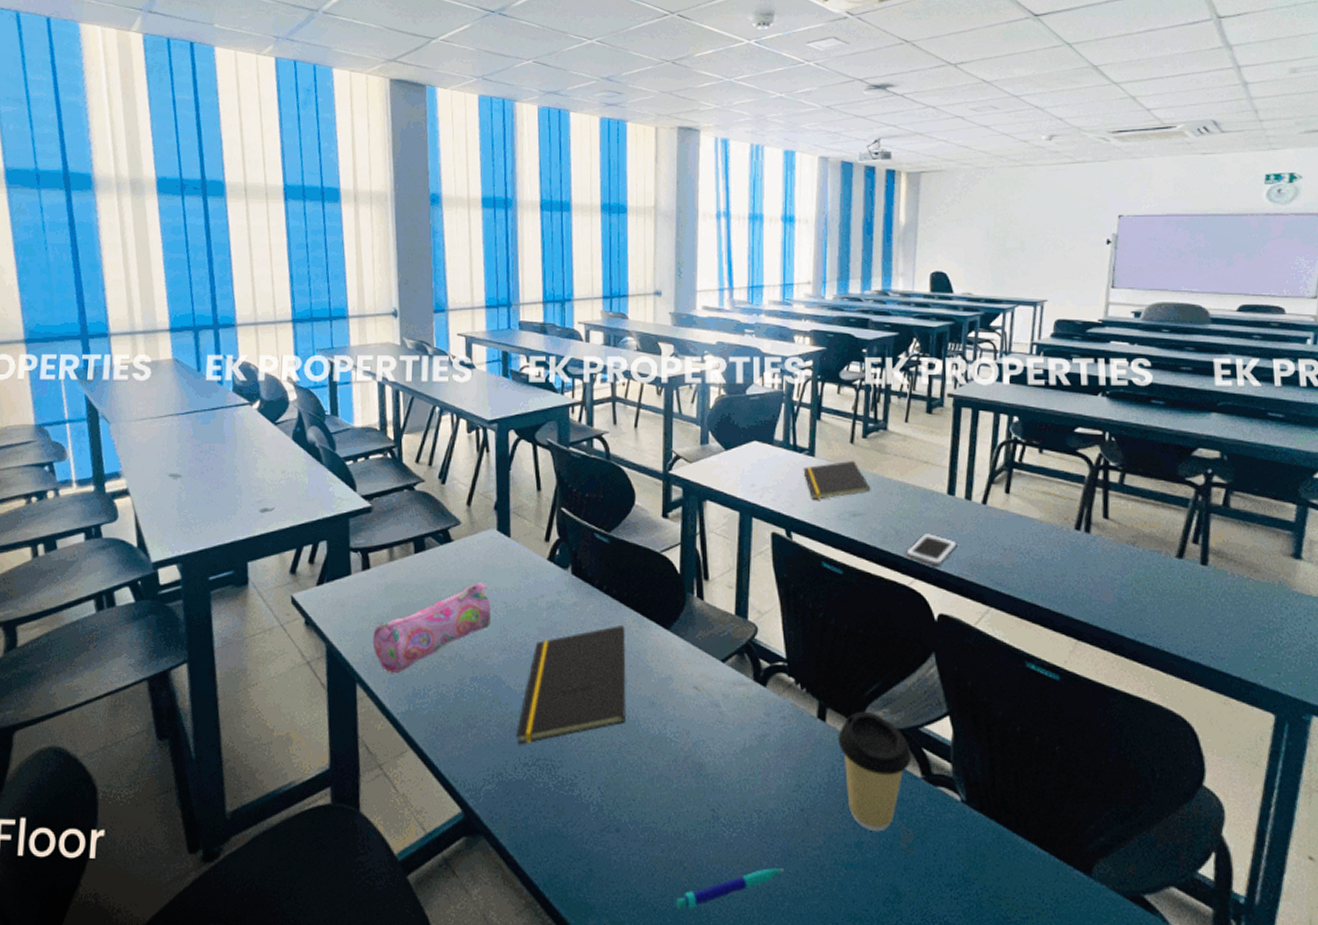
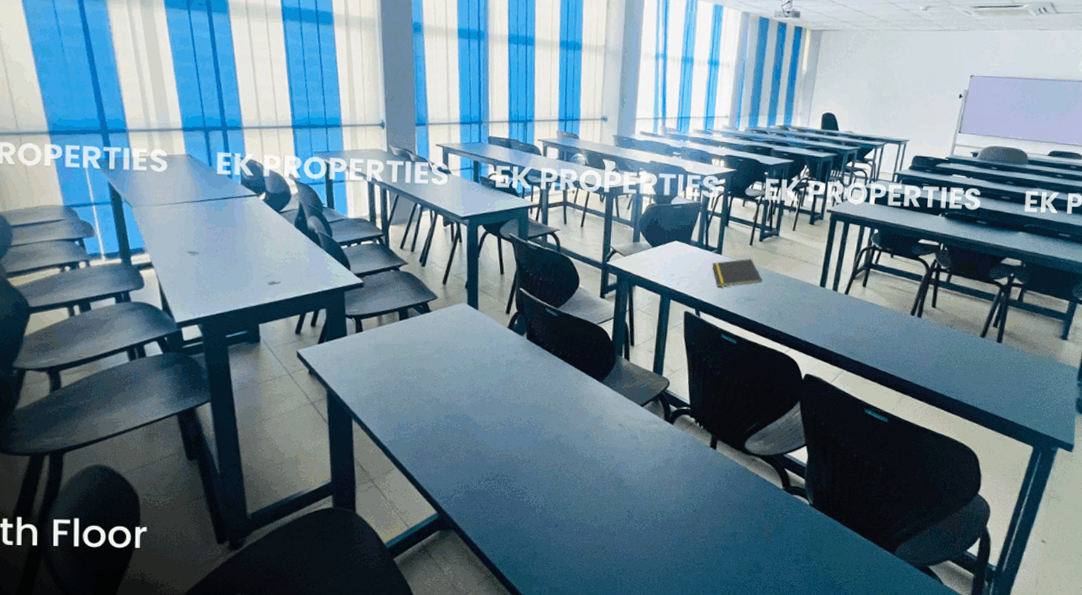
pencil case: present [372,582,491,674] -> none [365,344,462,412]
notepad: present [516,626,626,745] -> none [480,378,567,465]
pen: present [675,868,784,911] -> none [597,551,678,580]
coffee cup: present [838,711,912,832] -> none [724,442,777,526]
cell phone: present [906,533,957,566] -> none [785,315,824,339]

